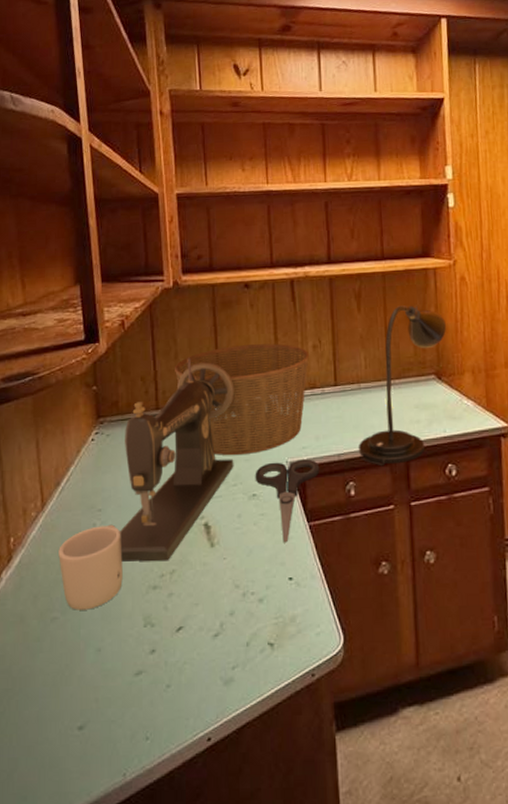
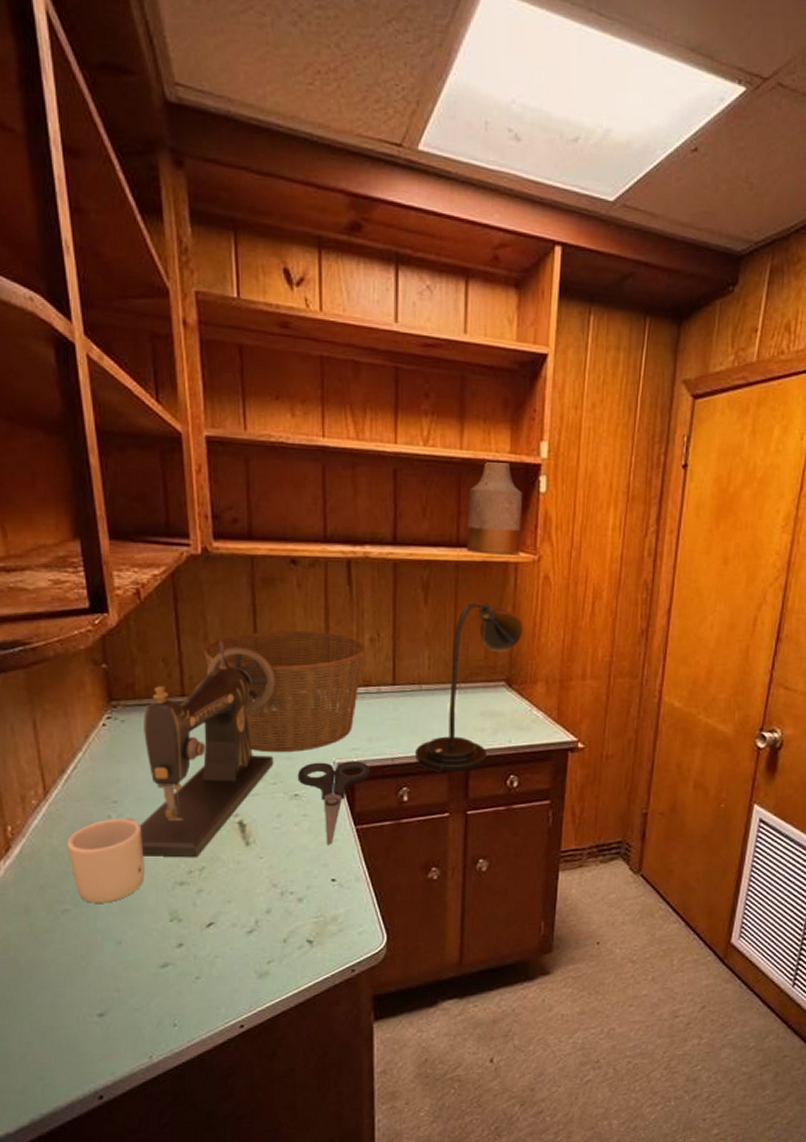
vase: none [388,184,437,264] -> present [467,459,524,555]

